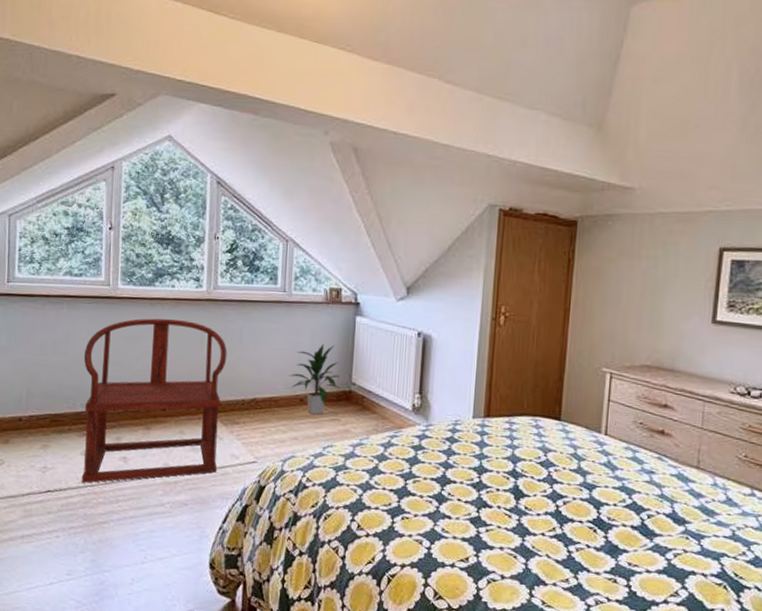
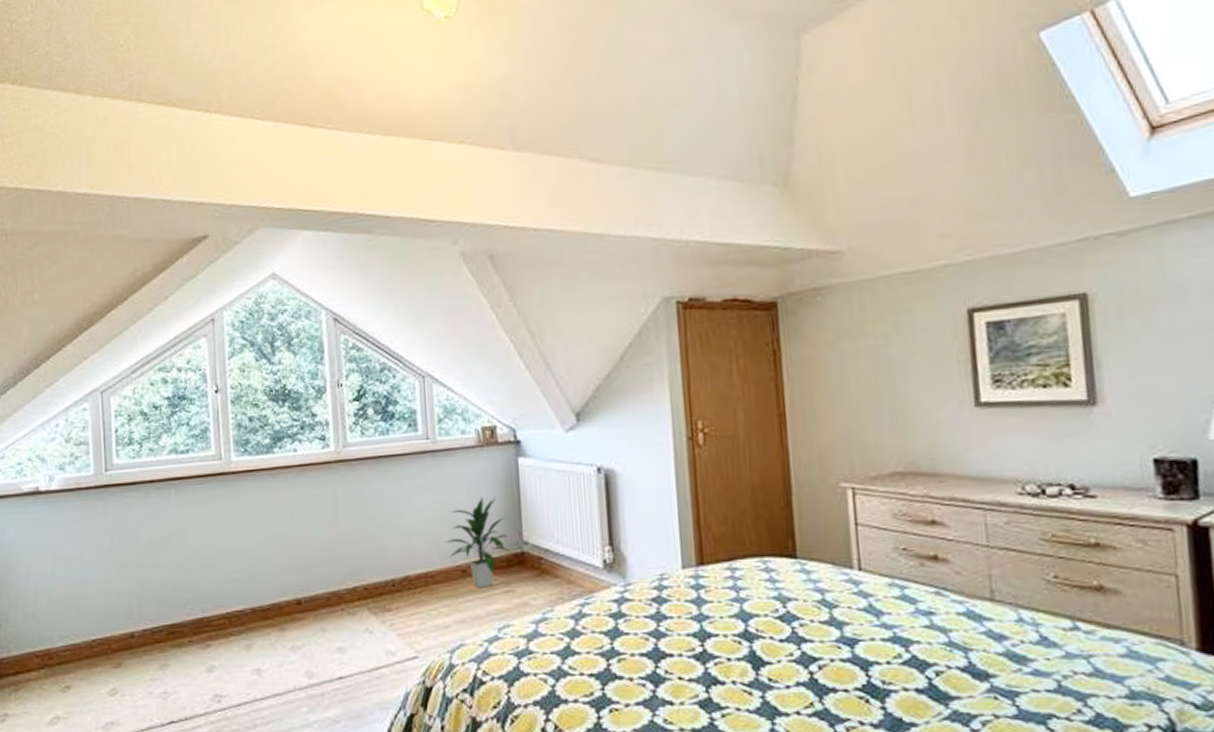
armchair: present [81,318,227,483] -> none [199,490,370,707]

